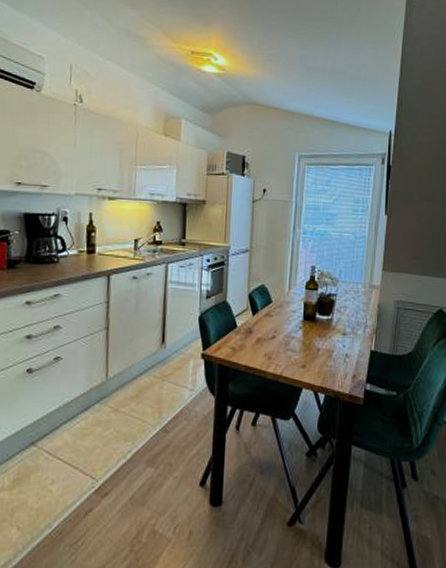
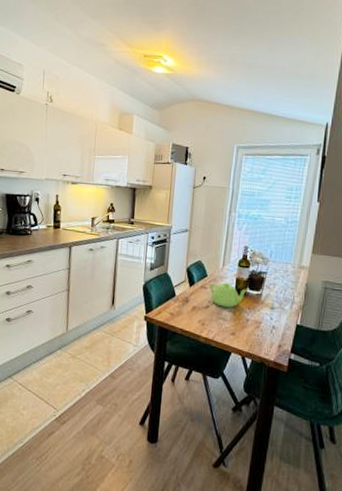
teapot: none [274,308,318,337] -> present [209,282,248,308]

